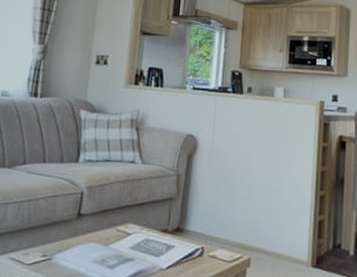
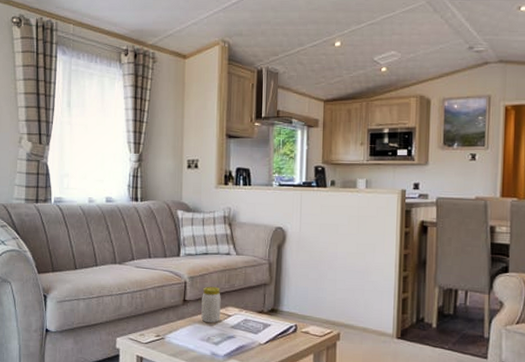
jar: none [96,198,121,243] -> present [201,286,221,324]

